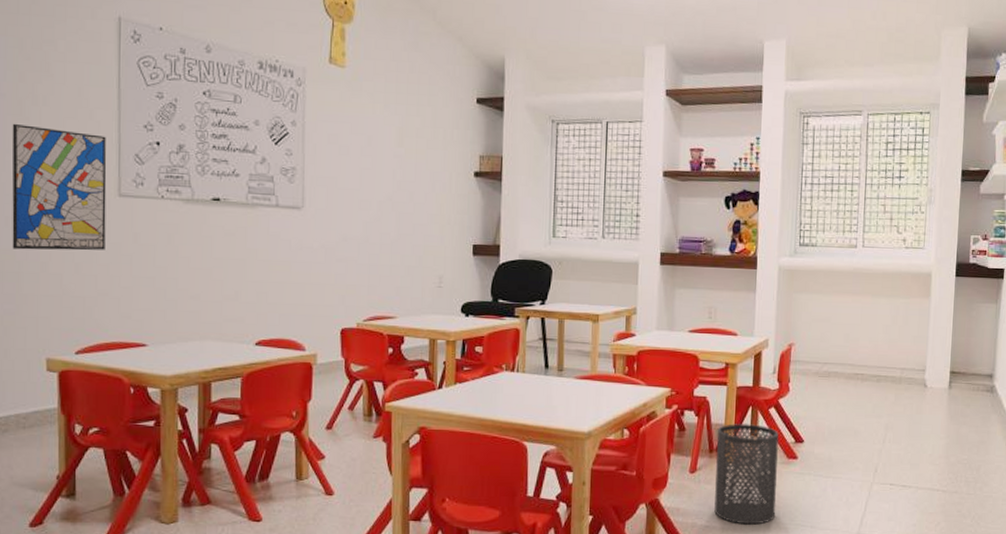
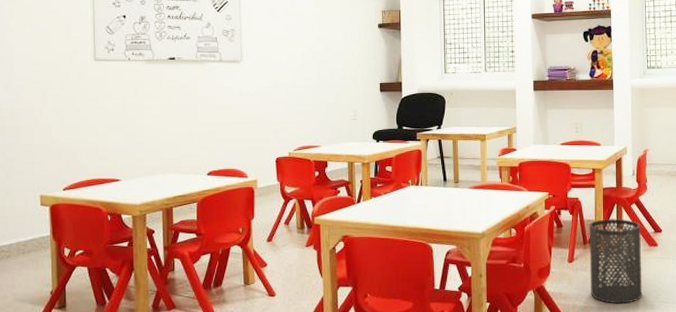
wall art: present [12,123,107,251] -> none [9,7,85,108]

